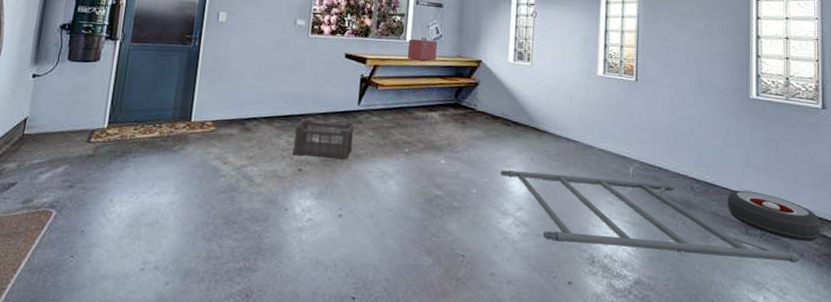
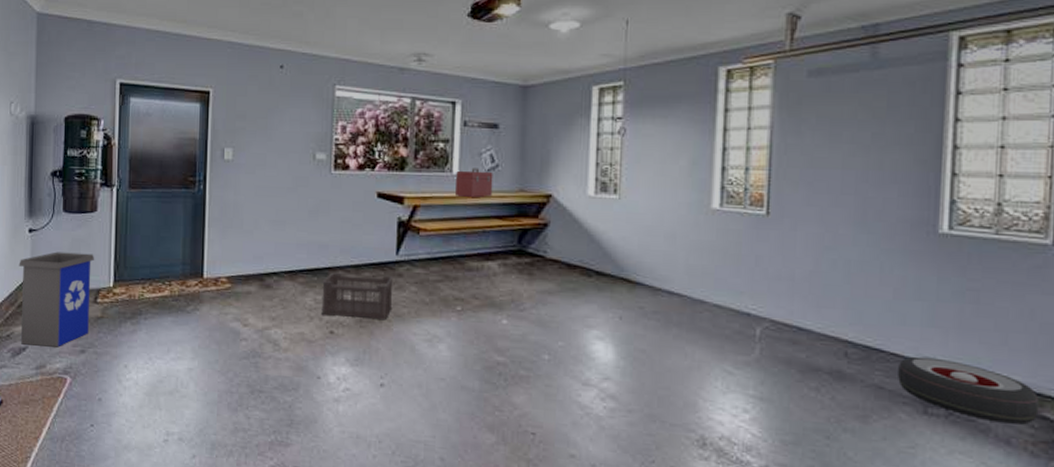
recycling bin: none [11,95,93,183] -> present [18,252,95,347]
ladder: present [500,170,799,262] -> none [579,331,1004,451]

